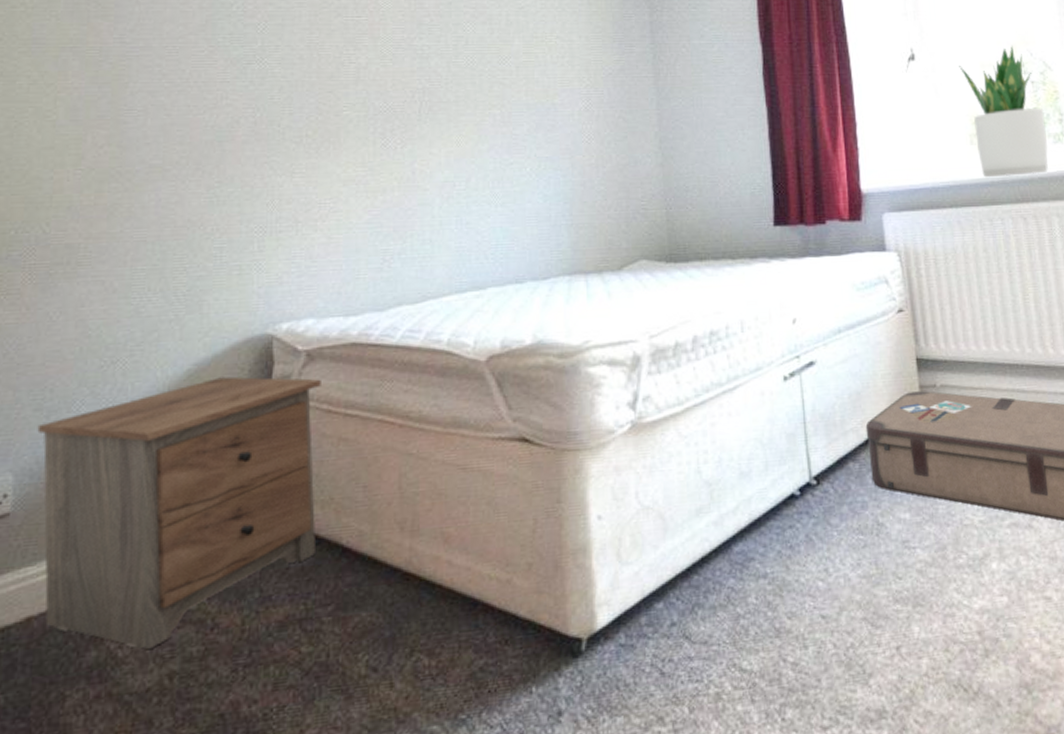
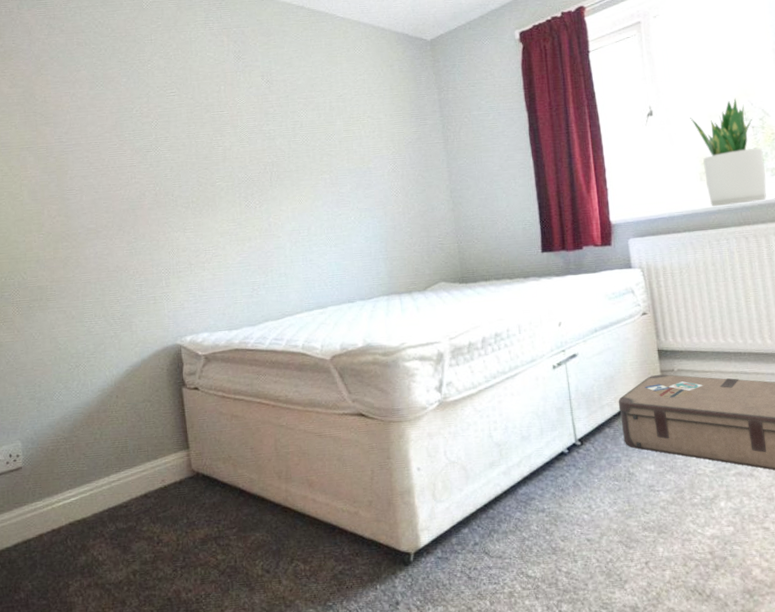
nightstand: present [37,377,321,650] -> none [33,374,222,556]

